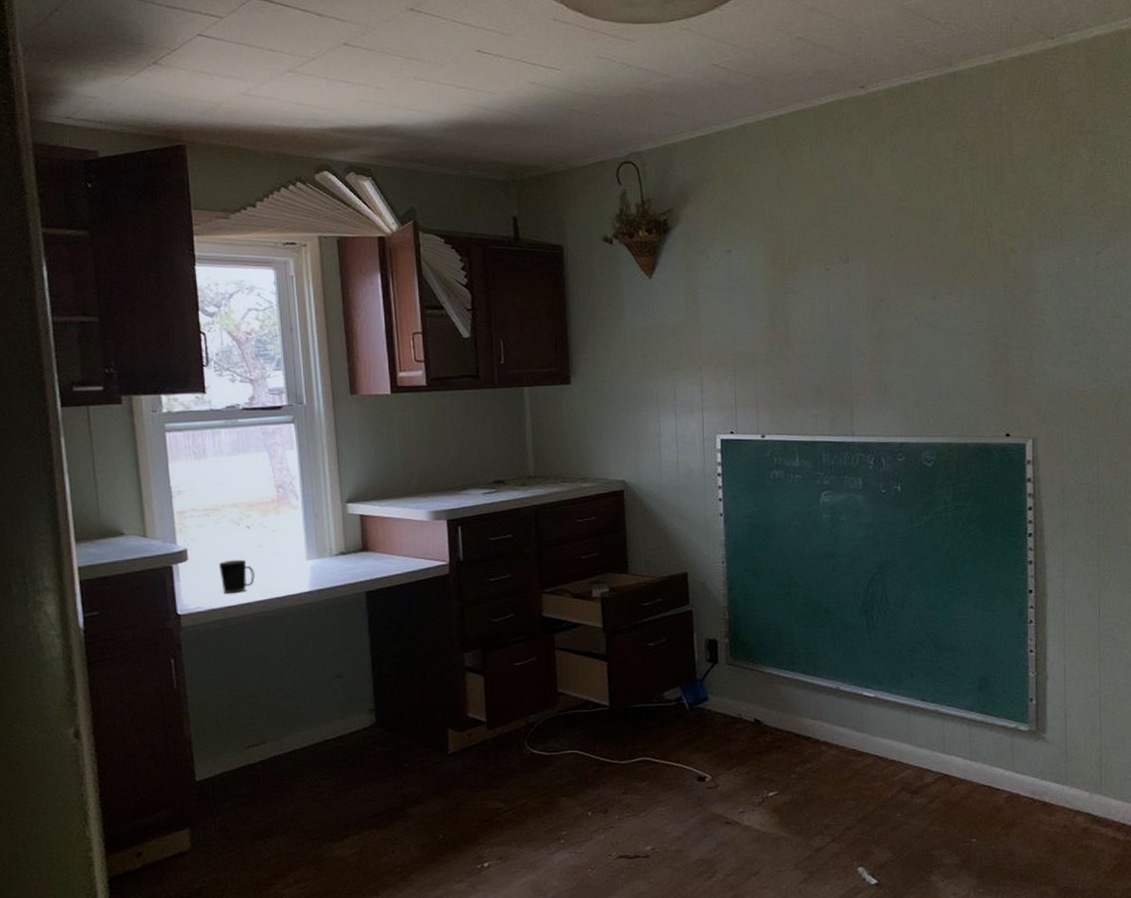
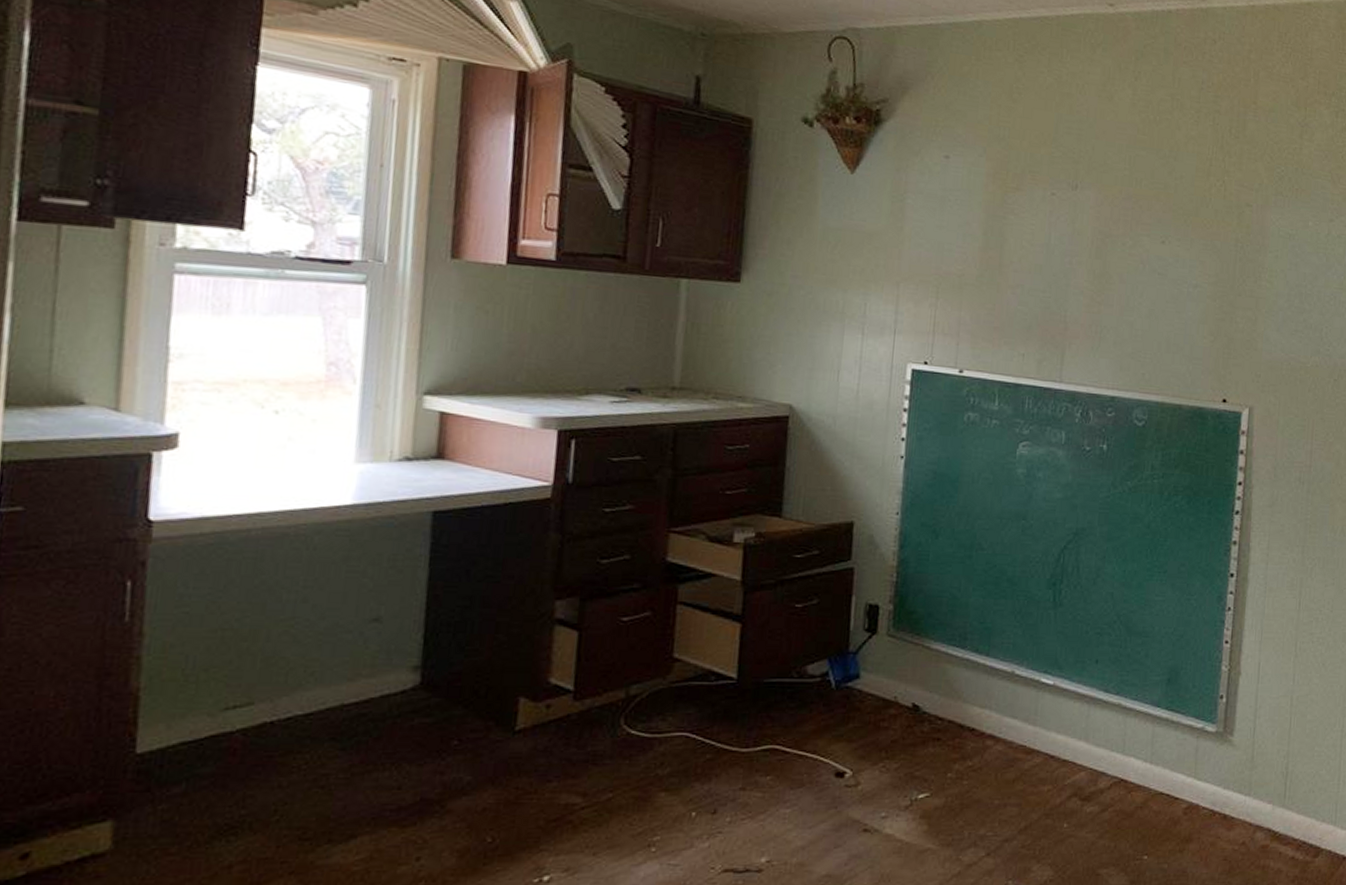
mug: present [219,559,255,594] -> none [223,453,276,499]

